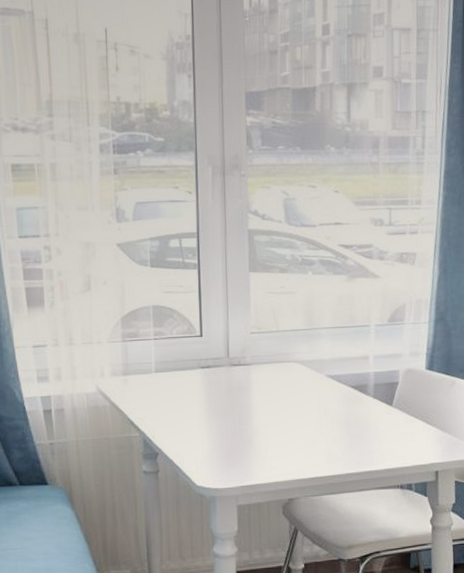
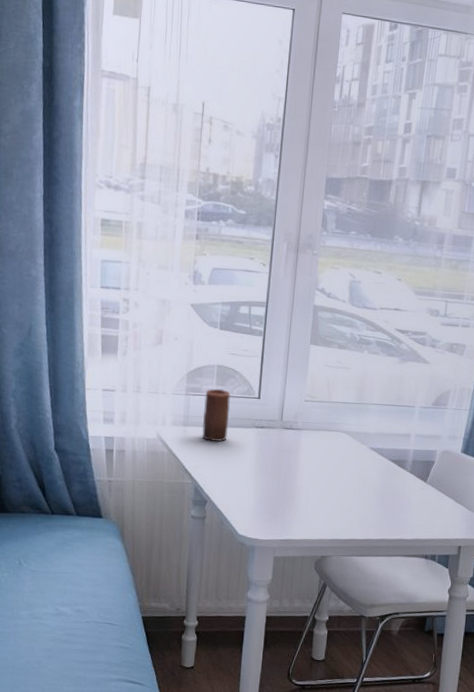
candle: none [143,331,172,389] -> present [202,389,230,442]

